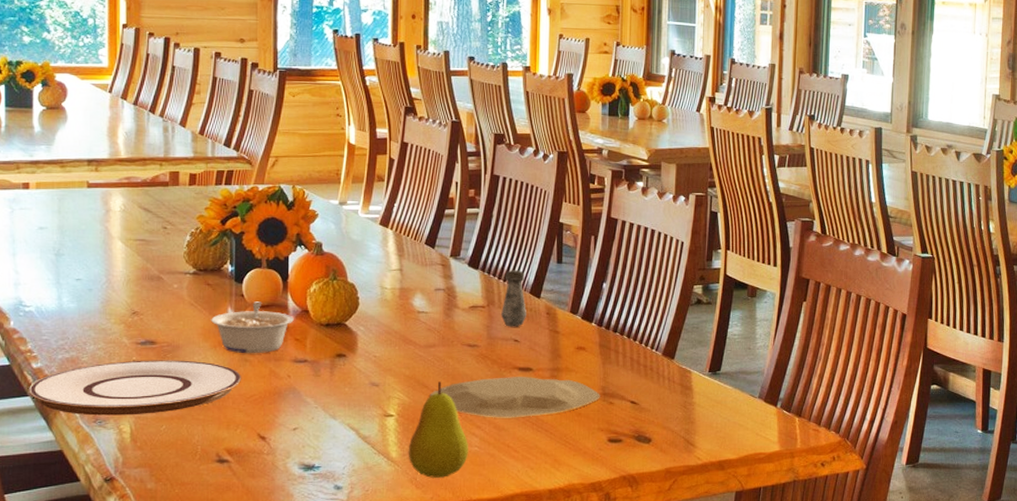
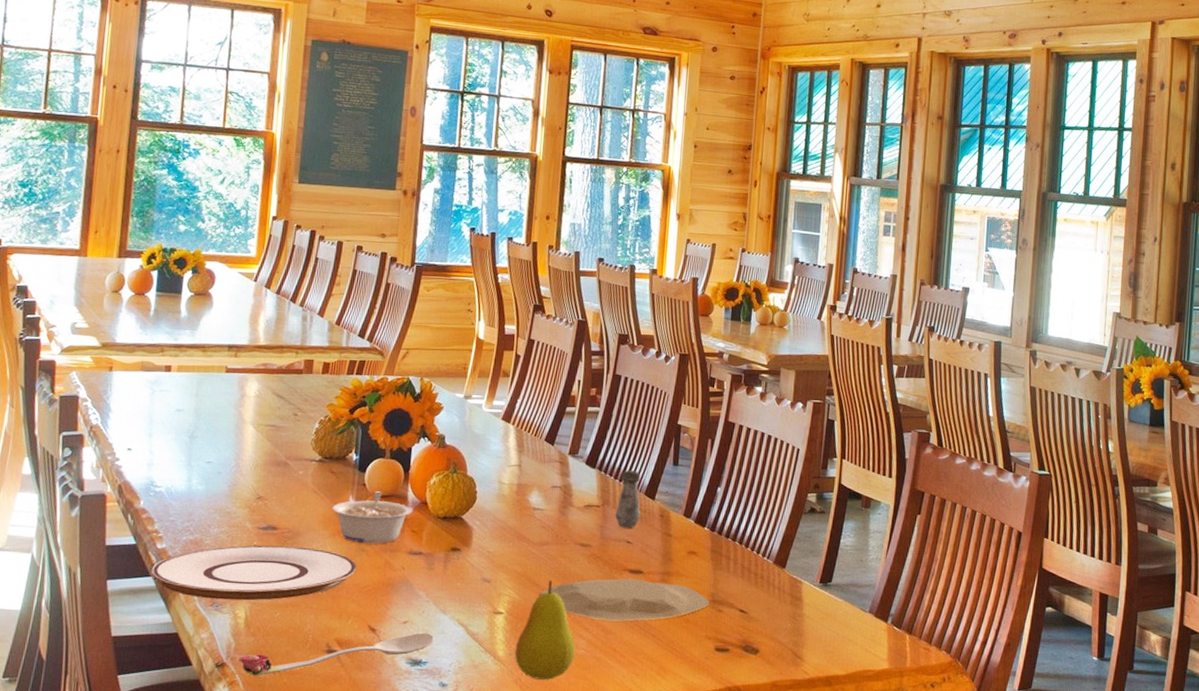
spoon: none [128,438,327,489] -> present [239,633,435,676]

